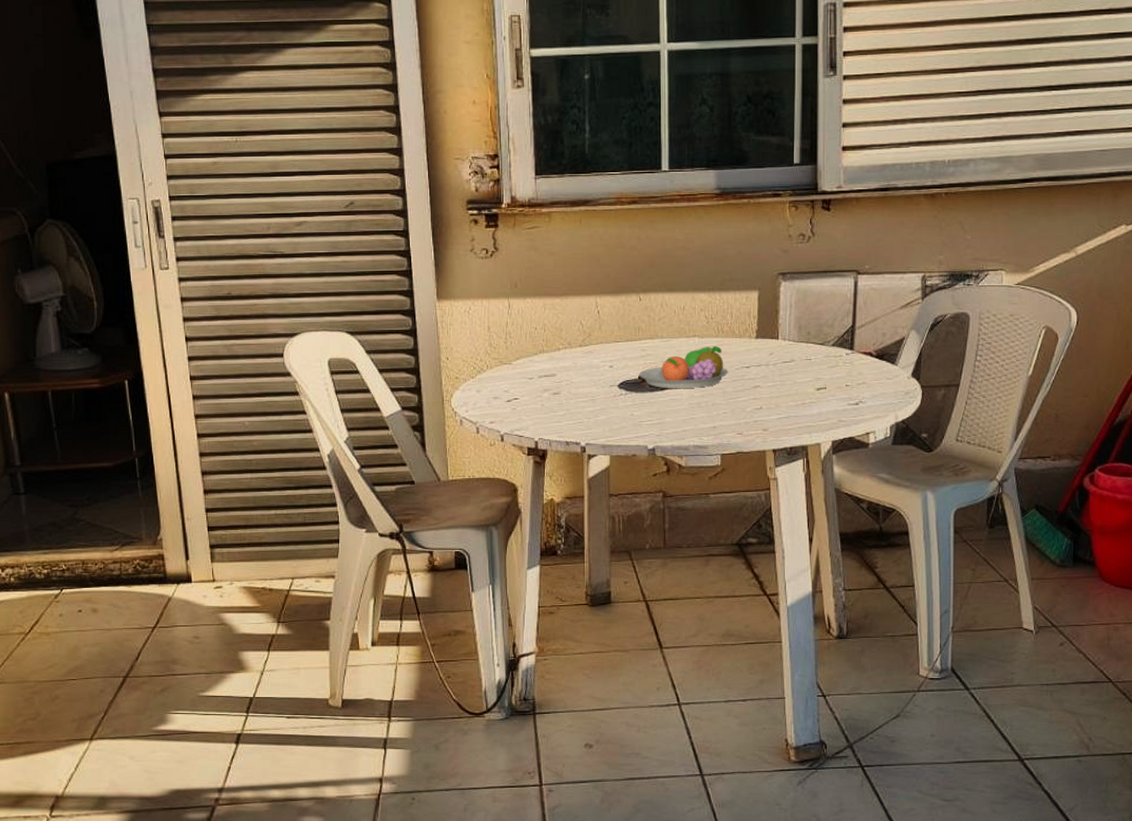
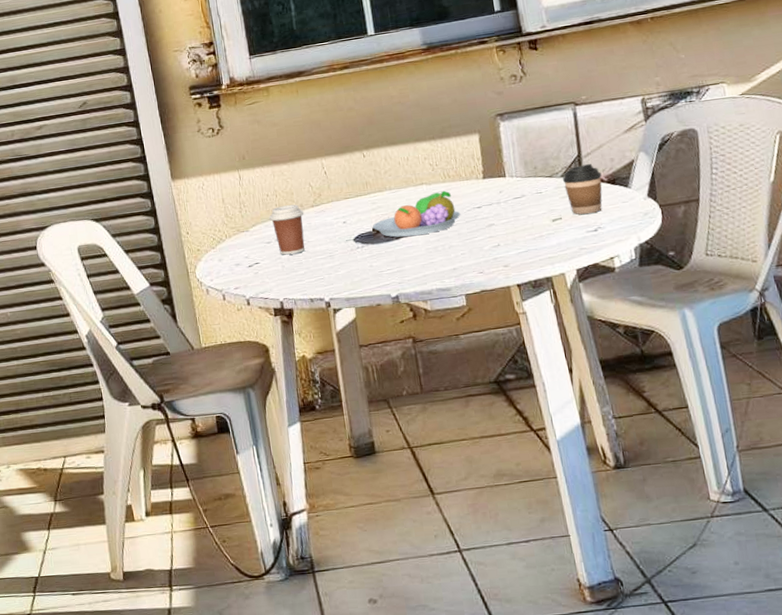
coffee cup: none [535,342,571,394] -> present [269,204,306,255]
coffee cup: none [833,336,872,387] -> present [562,164,603,215]

